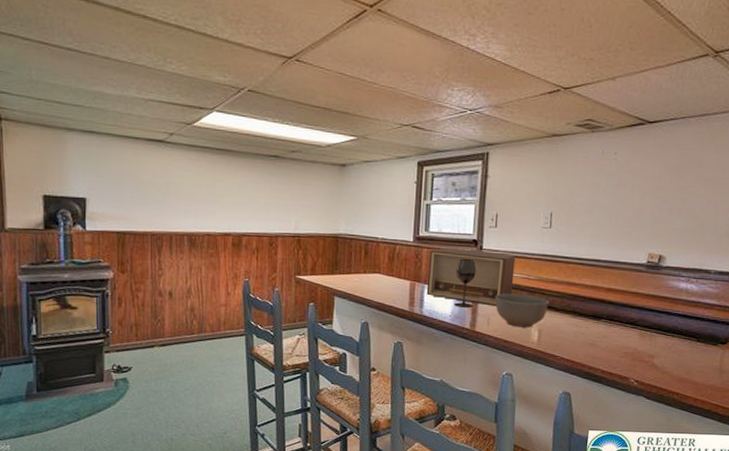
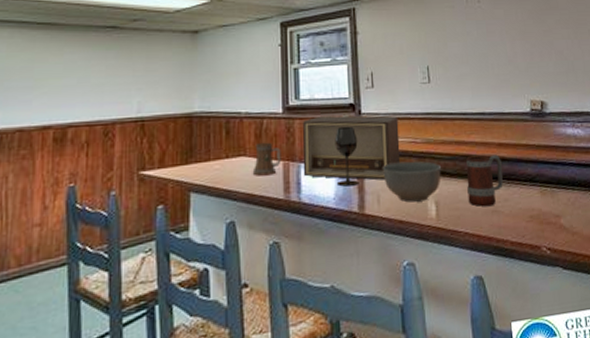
beer mug: none [384,264,410,291] -> present [252,142,281,176]
beer mug: none [569,296,608,340] -> present [466,154,503,207]

